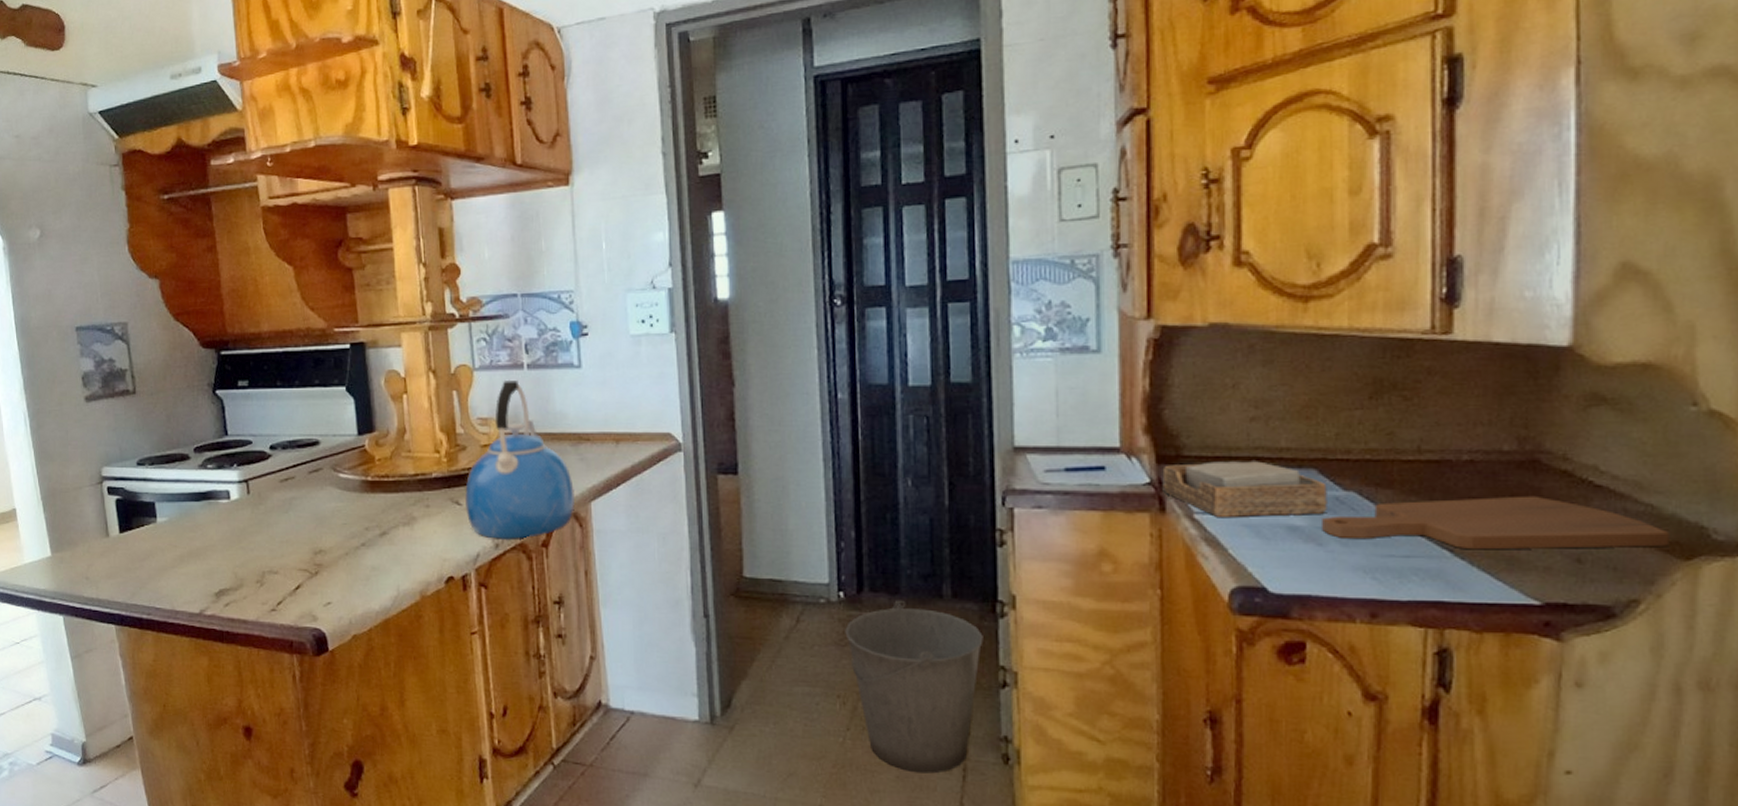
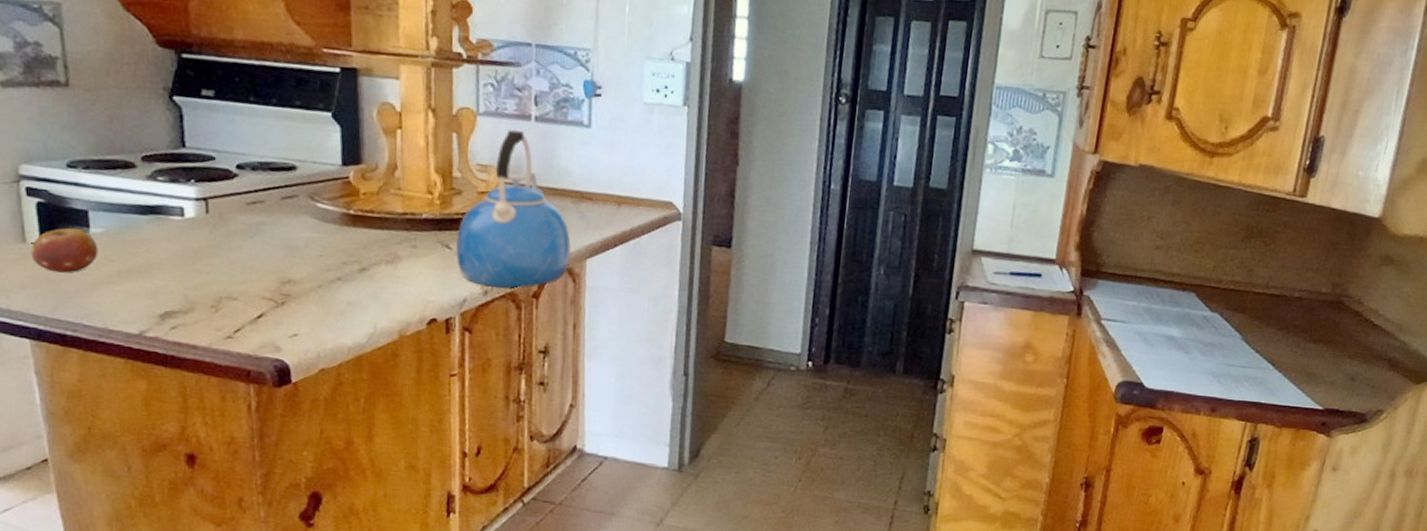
fruit: none [113,519,164,561] -> present [31,227,99,273]
bucket: present [845,601,983,774] -> none [808,373,924,520]
napkin holder: present [1162,461,1327,517] -> none [1082,278,1200,330]
cutting board: present [1320,495,1670,550] -> none [1189,324,1411,373]

